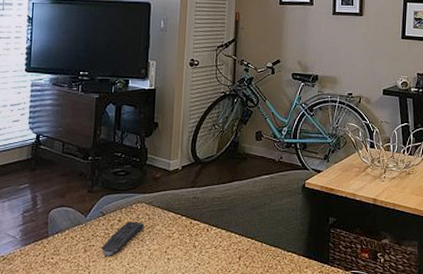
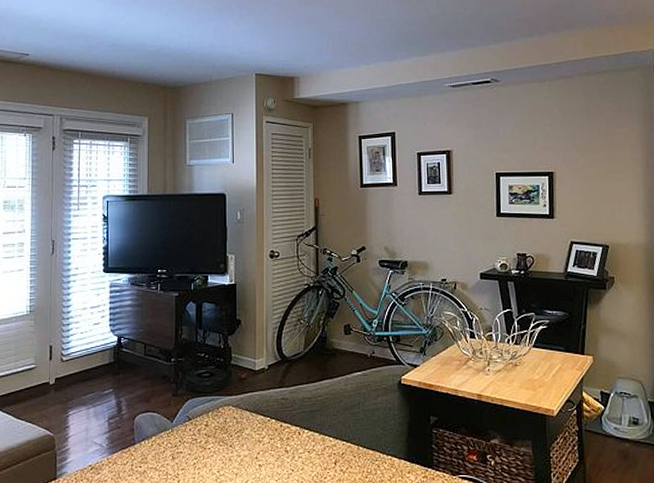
remote control: present [101,221,144,256] -> none [189,426,233,463]

